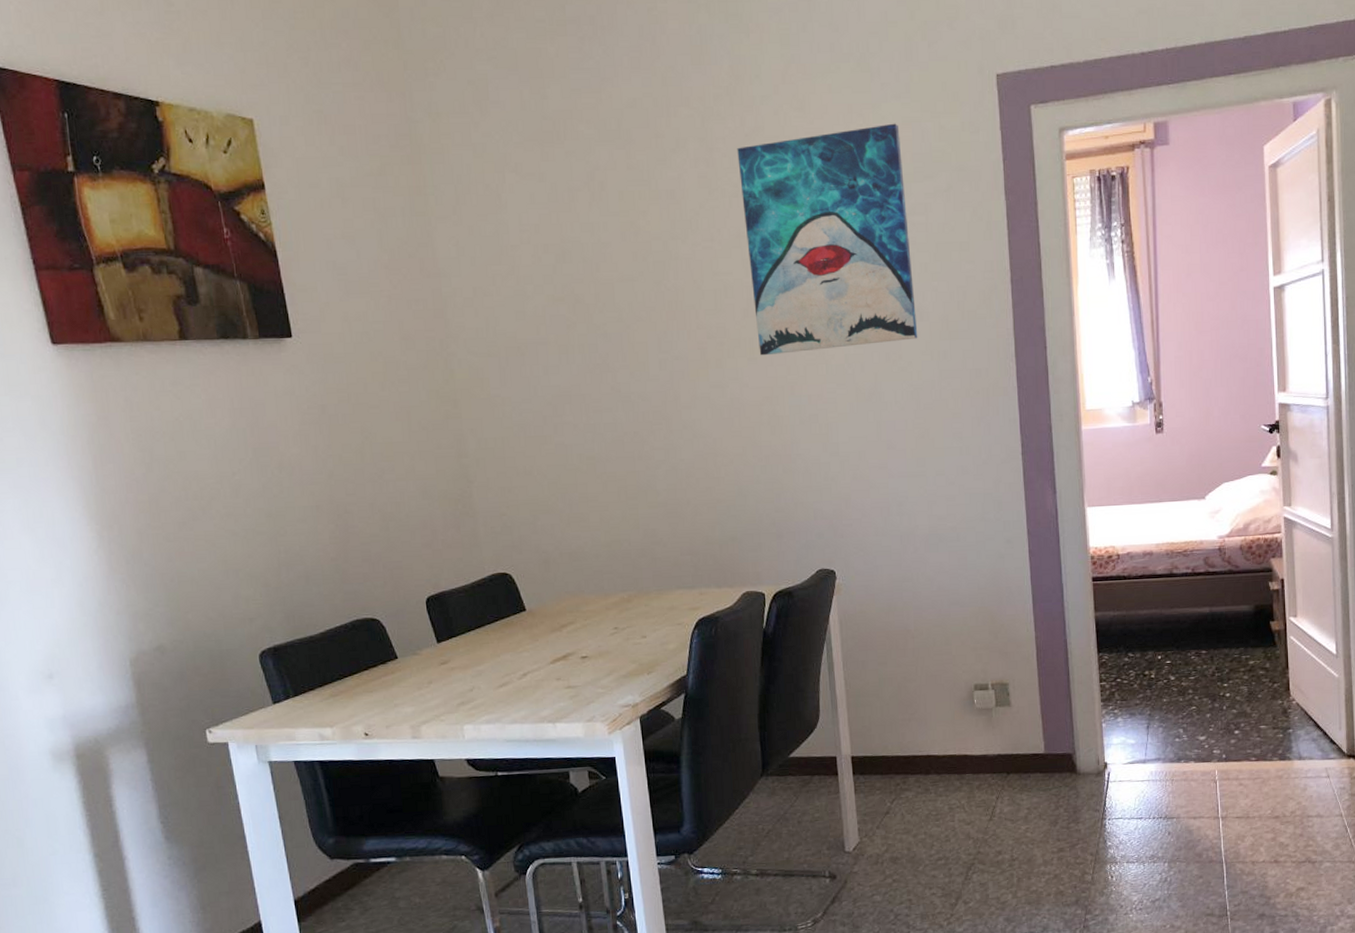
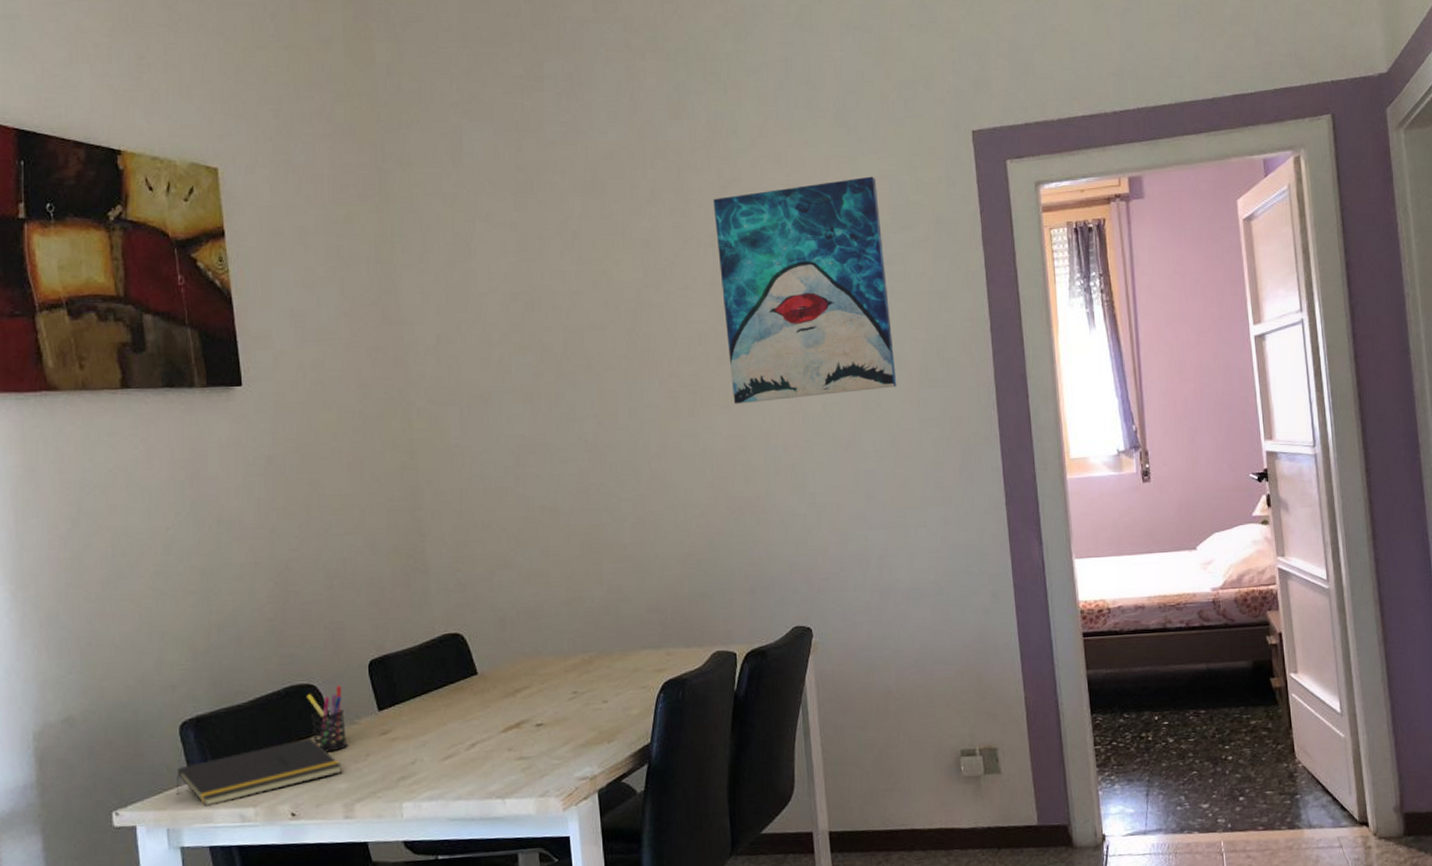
notepad: none [260,666,407,726] -> present [175,737,342,806]
pen holder: none [371,620,412,680] -> present [306,685,348,753]

